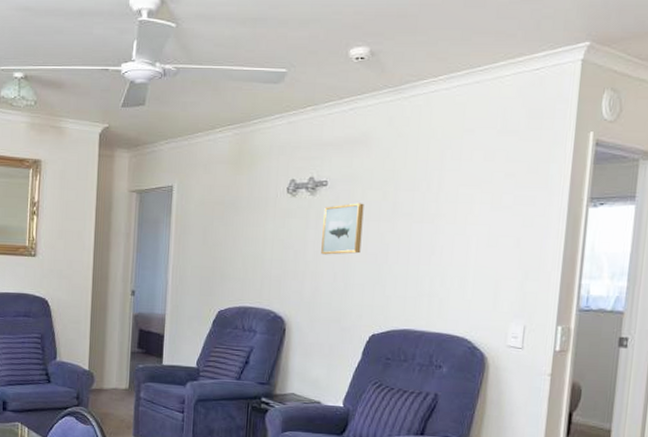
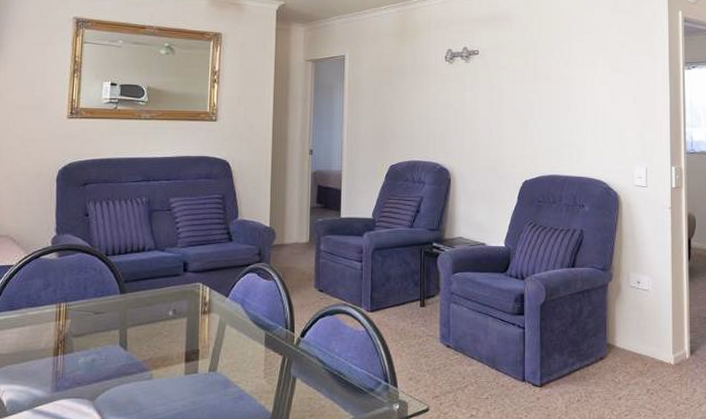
wall art: present [321,203,364,255] -> none [477,68,510,113]

